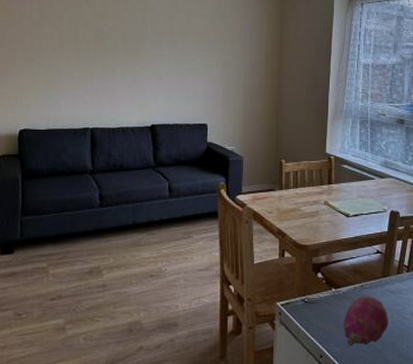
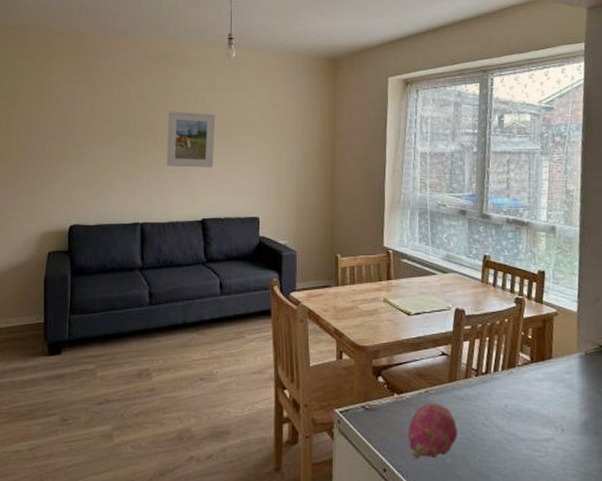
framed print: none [116,18,165,75] -> present [166,111,216,167]

